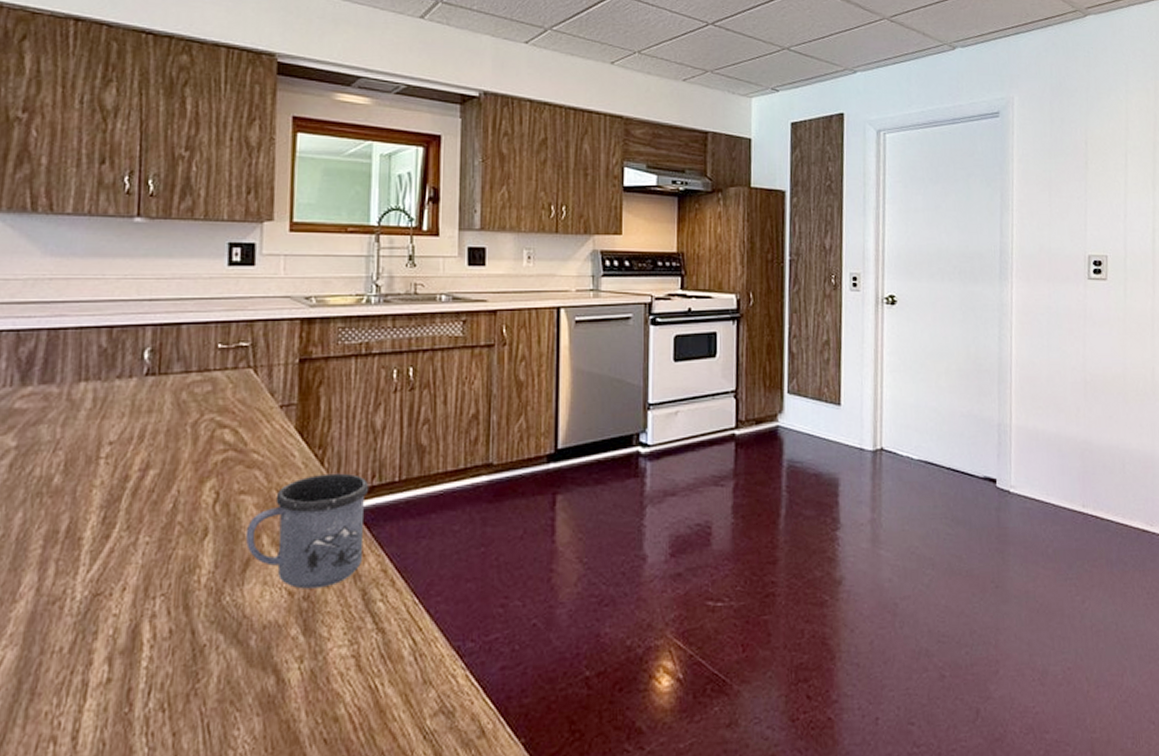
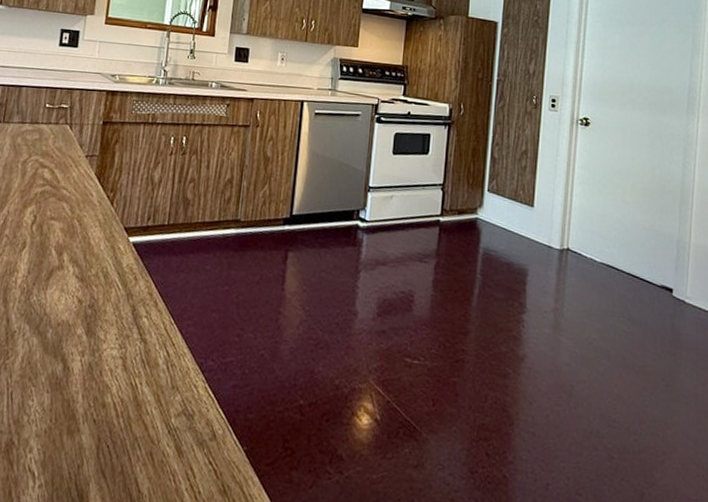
mug: present [245,473,368,589] -> none [51,212,145,301]

